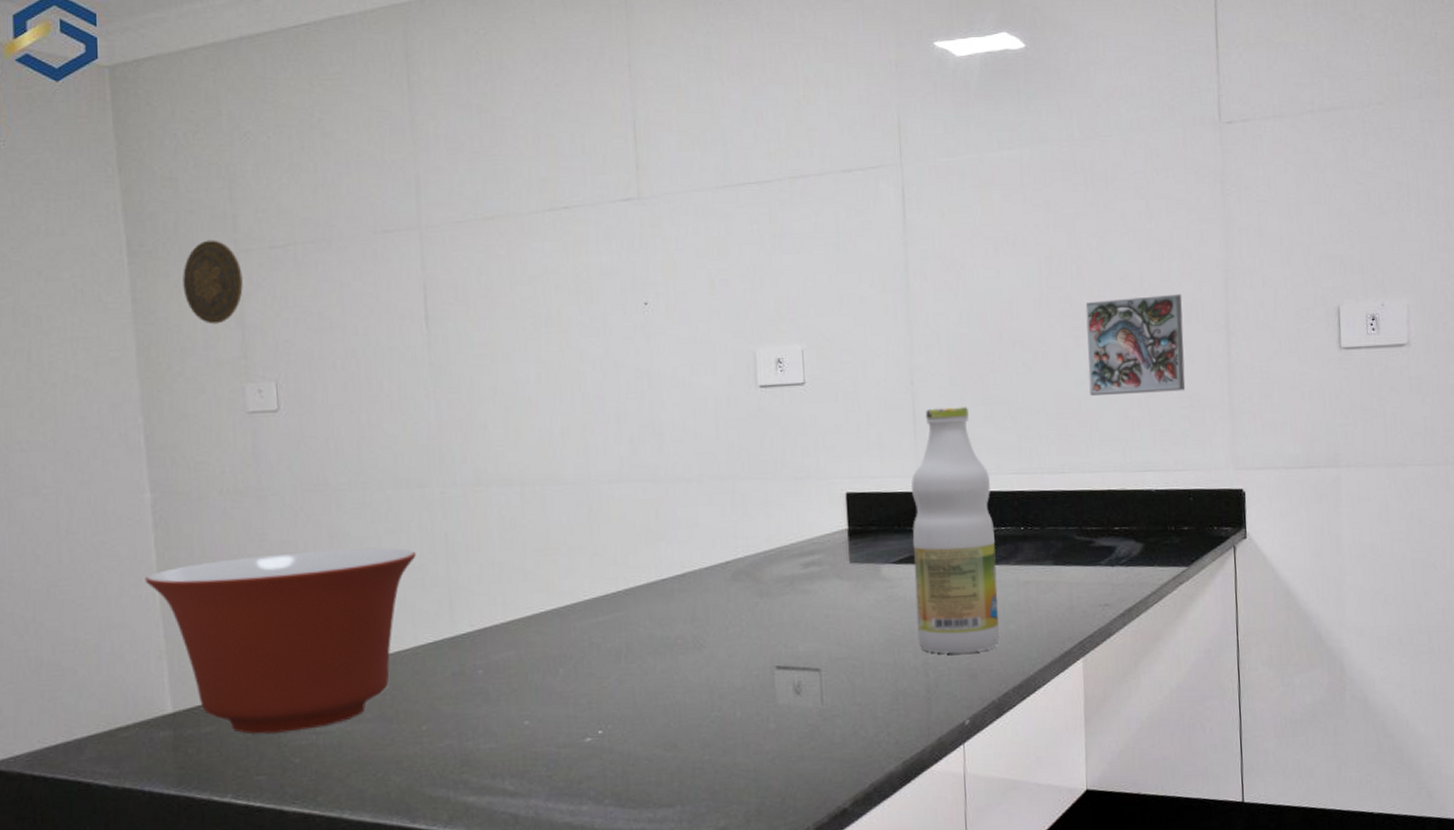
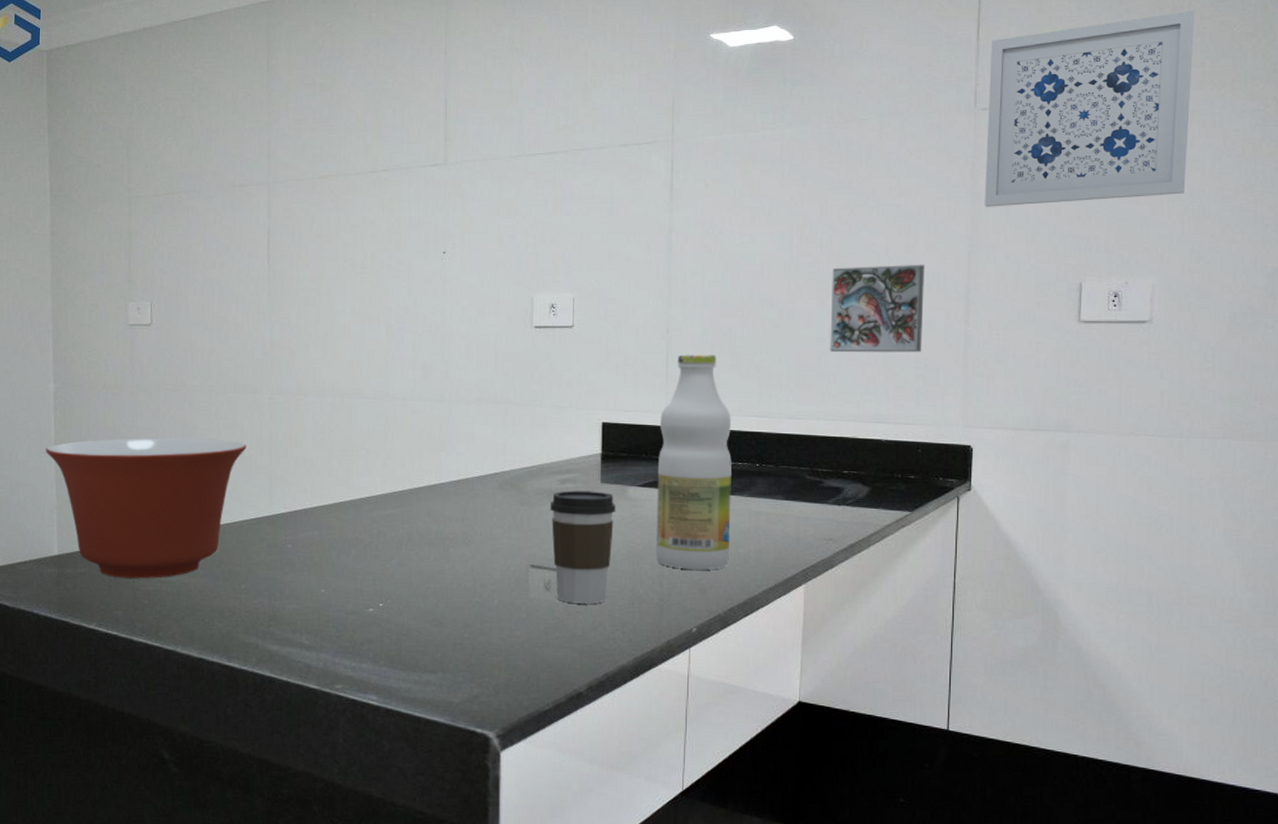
decorative plate: present [183,240,243,325] -> none [88,188,132,254]
coffee cup: none [793,573,870,706] -> present [549,490,616,604]
wall art: none [1230,15,1431,229] -> present [984,10,1195,207]

